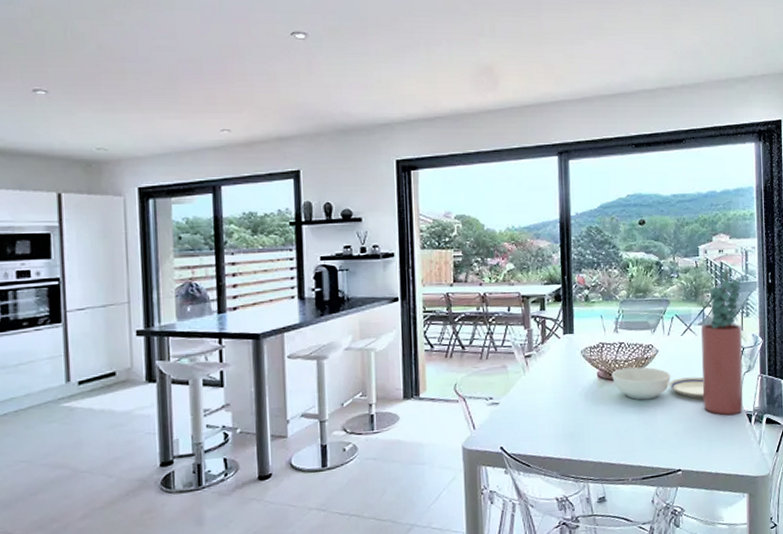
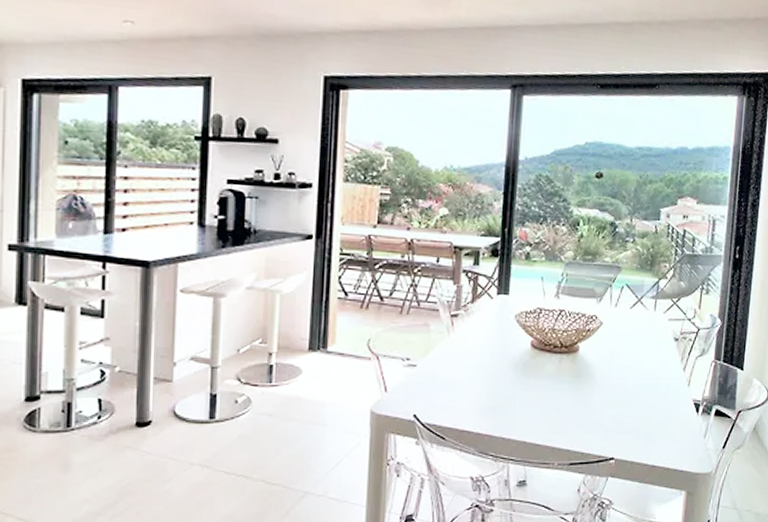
bowl: present [611,367,671,400] -> none [546,339,614,377]
plate: present [669,376,704,399] -> none [610,356,650,382]
vase: present [701,264,743,416] -> none [646,232,705,403]

